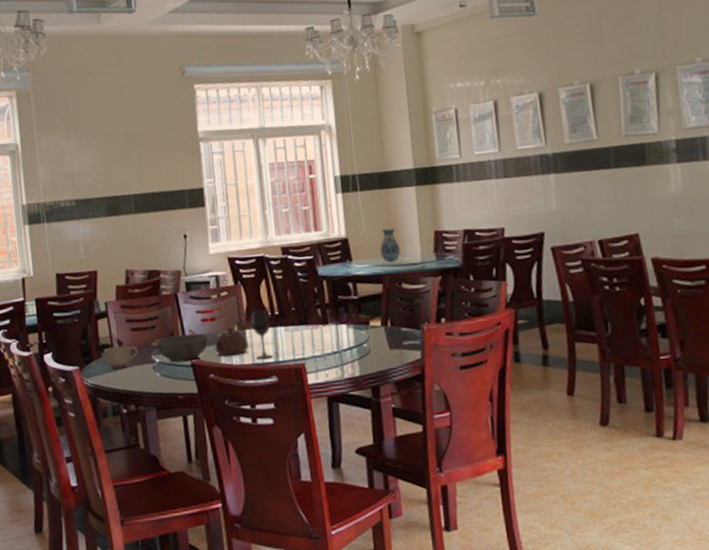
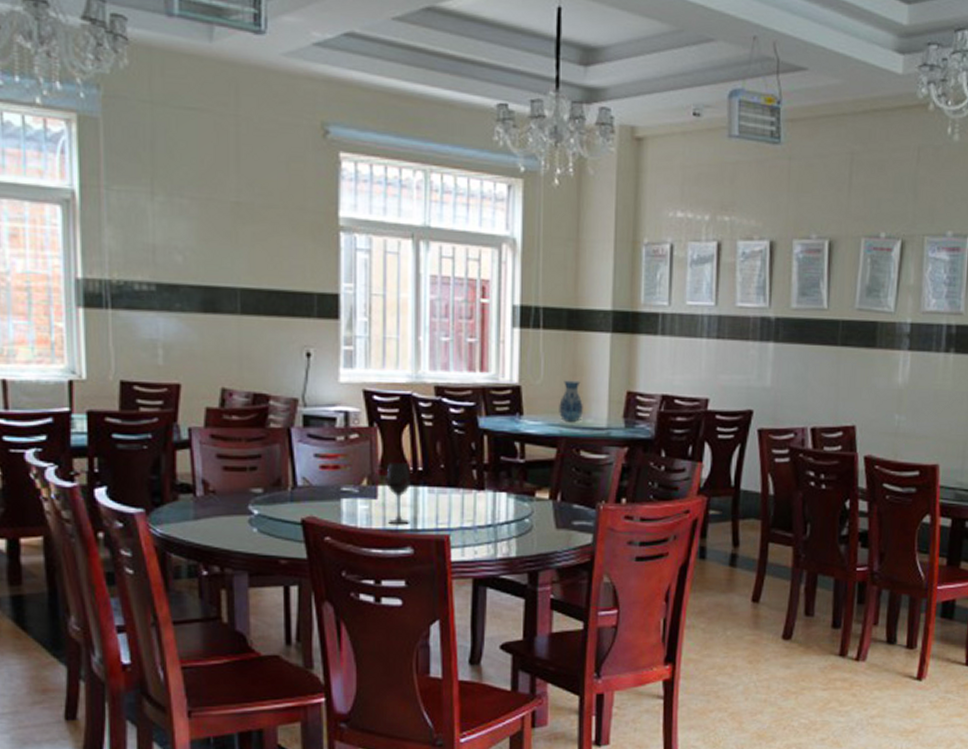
teacup: present [104,345,138,369] -> none [182,488,230,517]
bowl: present [154,333,209,362] -> none [253,481,329,517]
teapot: present [214,324,249,357] -> none [335,476,380,516]

